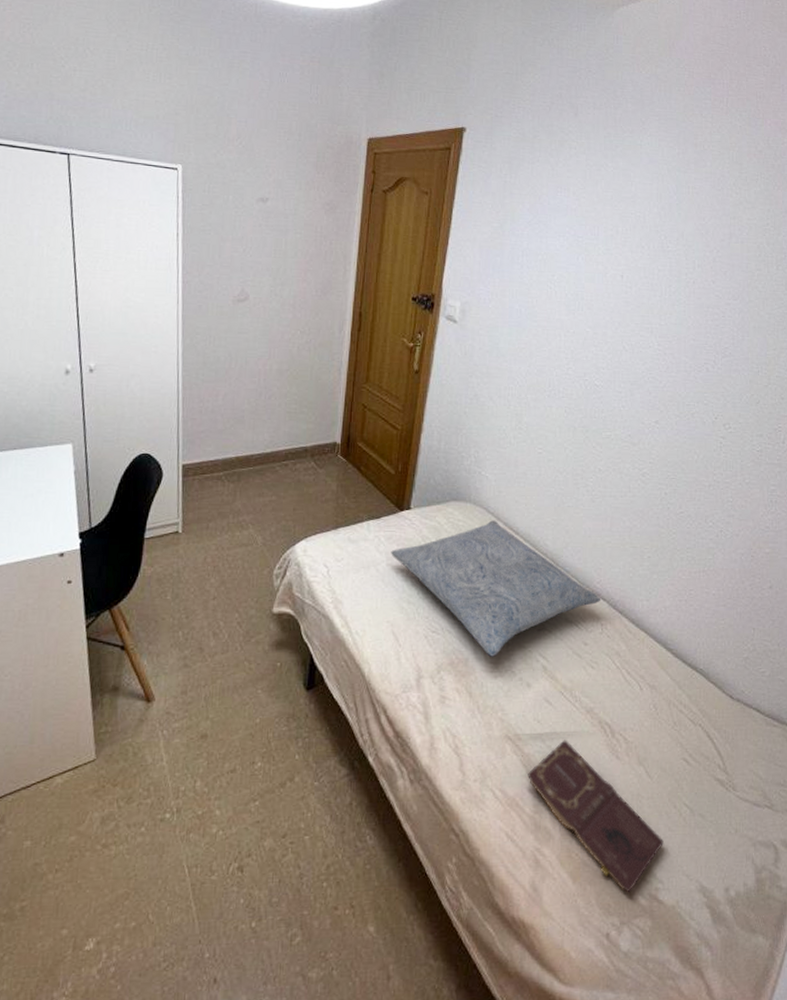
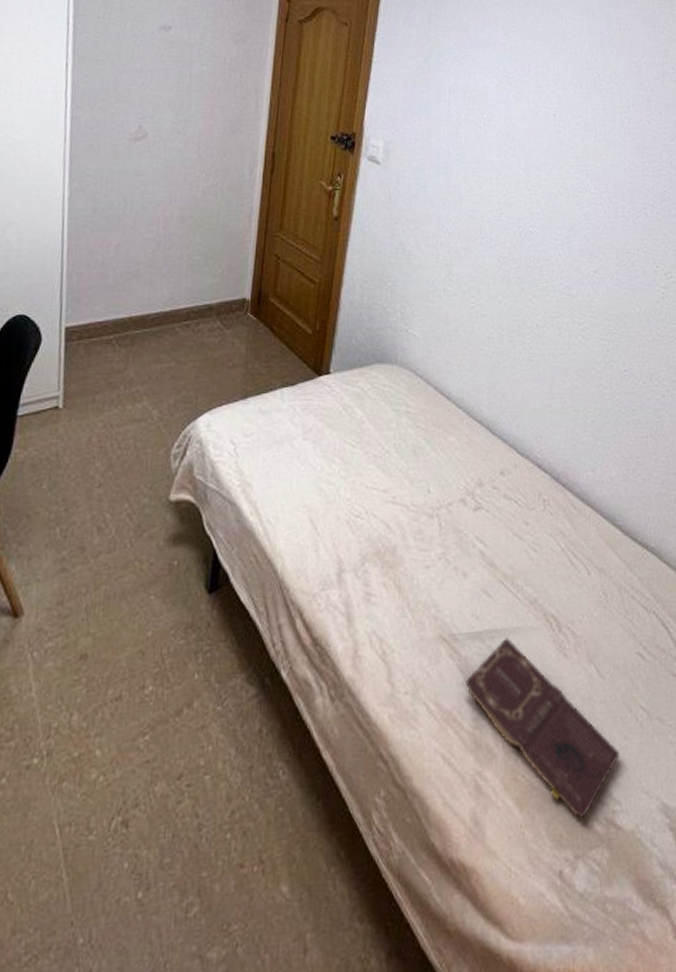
pillow: present [391,520,601,657] -> none [308,384,543,543]

